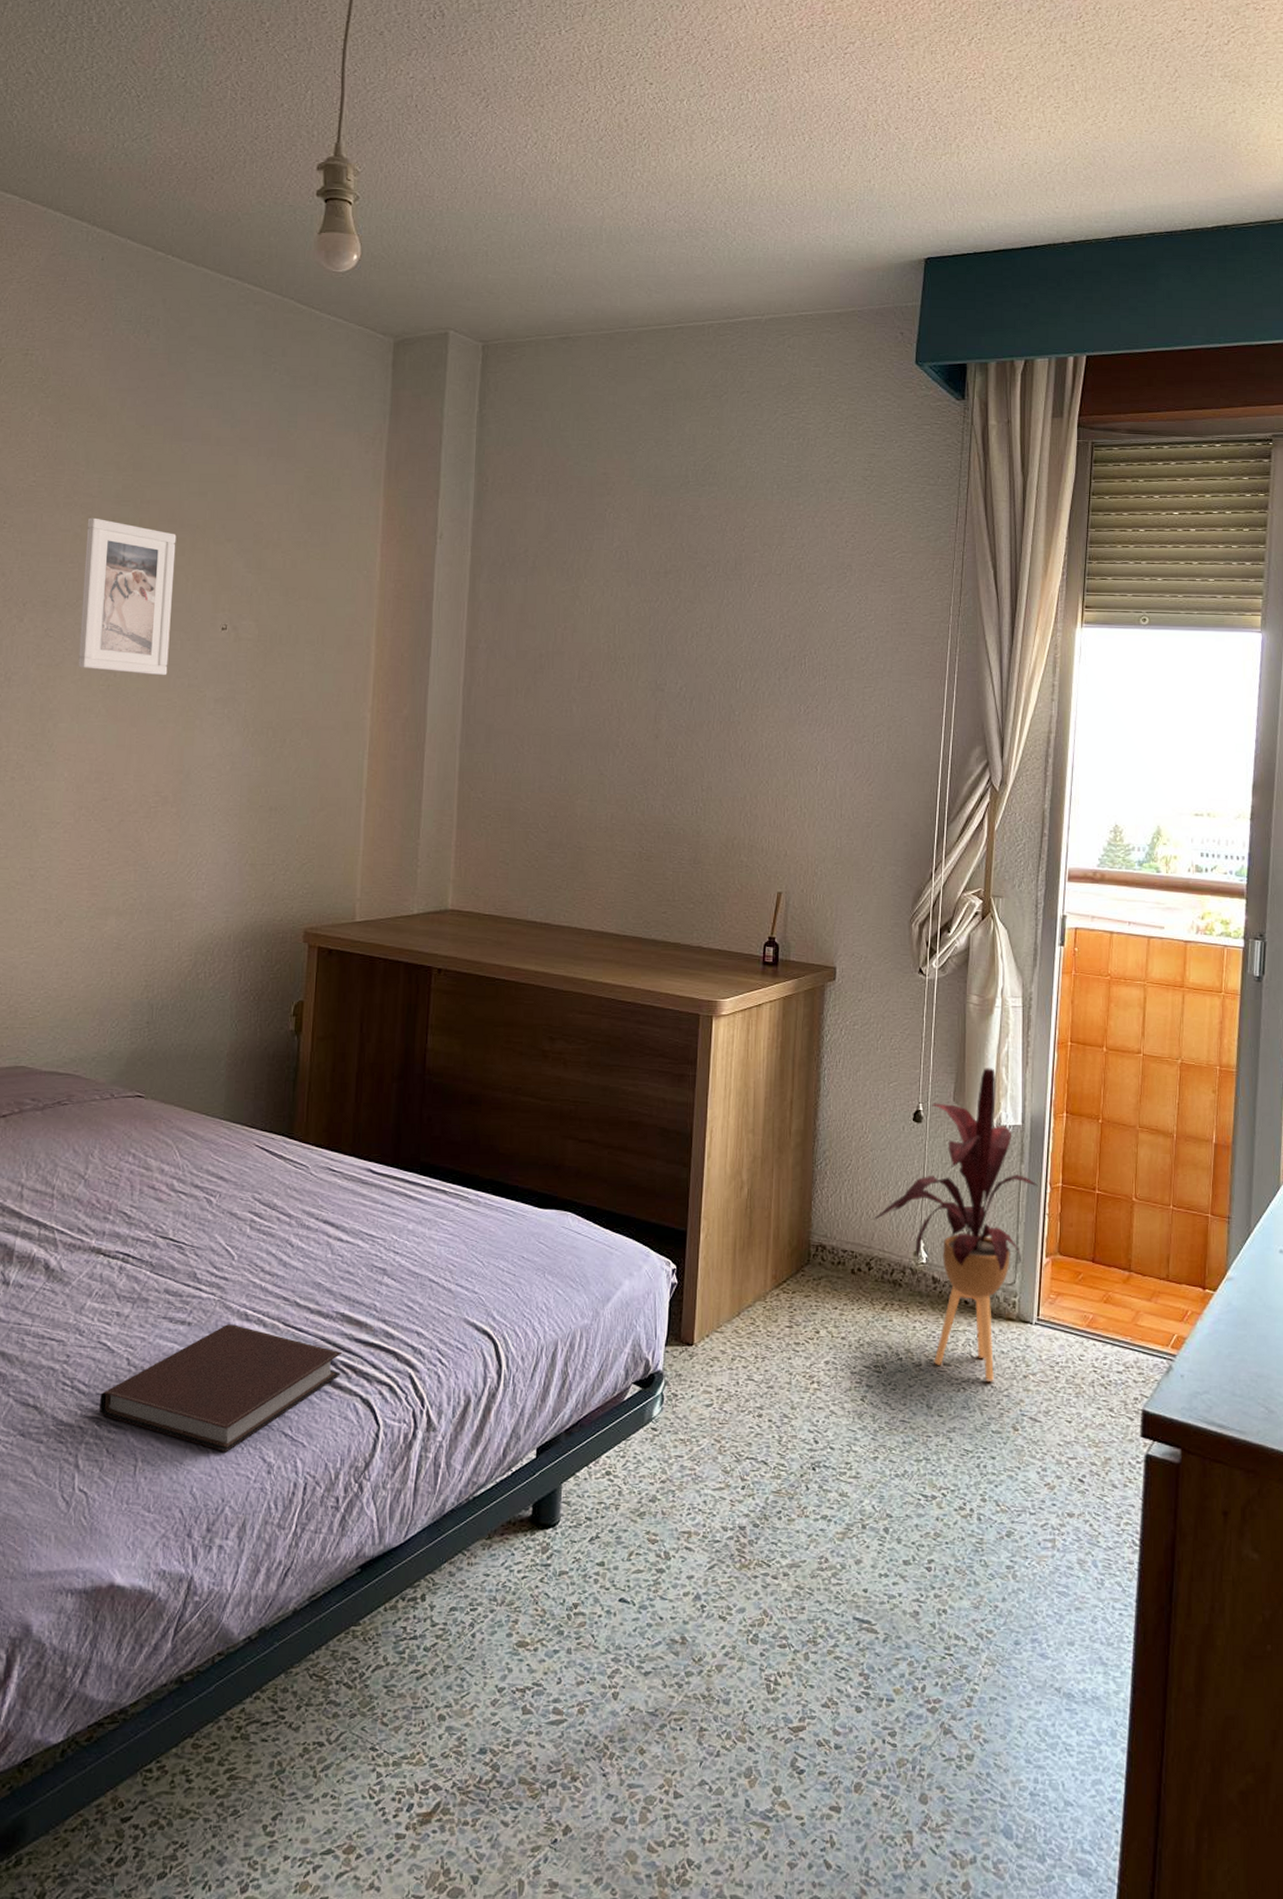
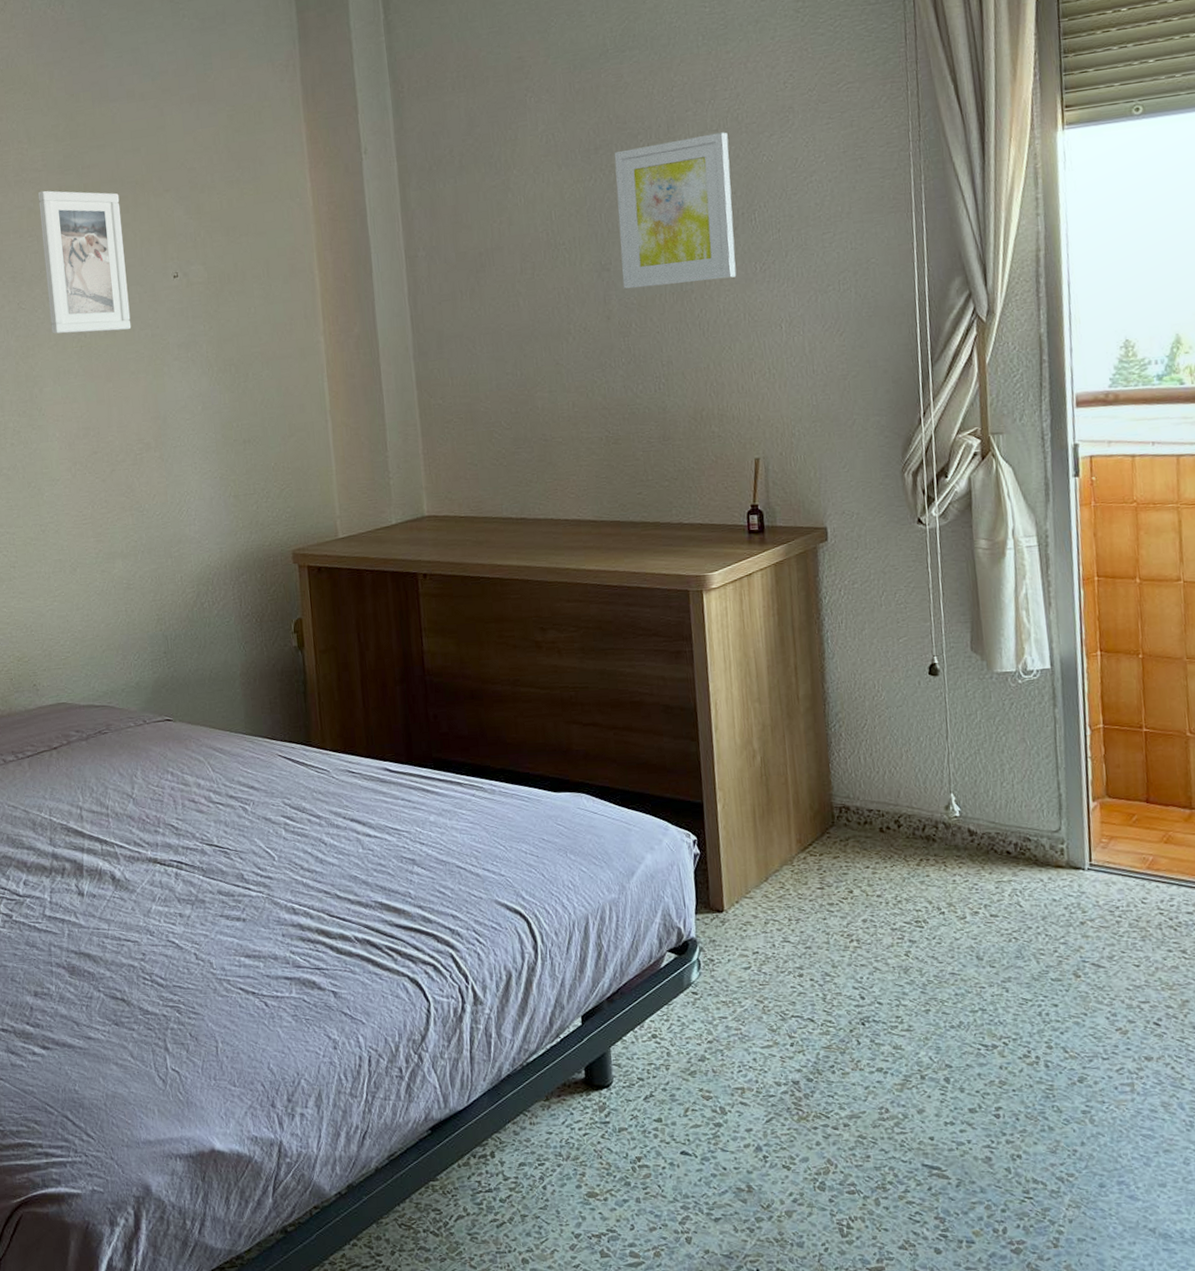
notebook: present [99,1324,343,1453] -> none [176,918,387,1032]
wall art: none [674,577,789,715] -> present [614,132,737,289]
house plant: present [871,1068,1038,1381] -> none [895,612,1076,930]

